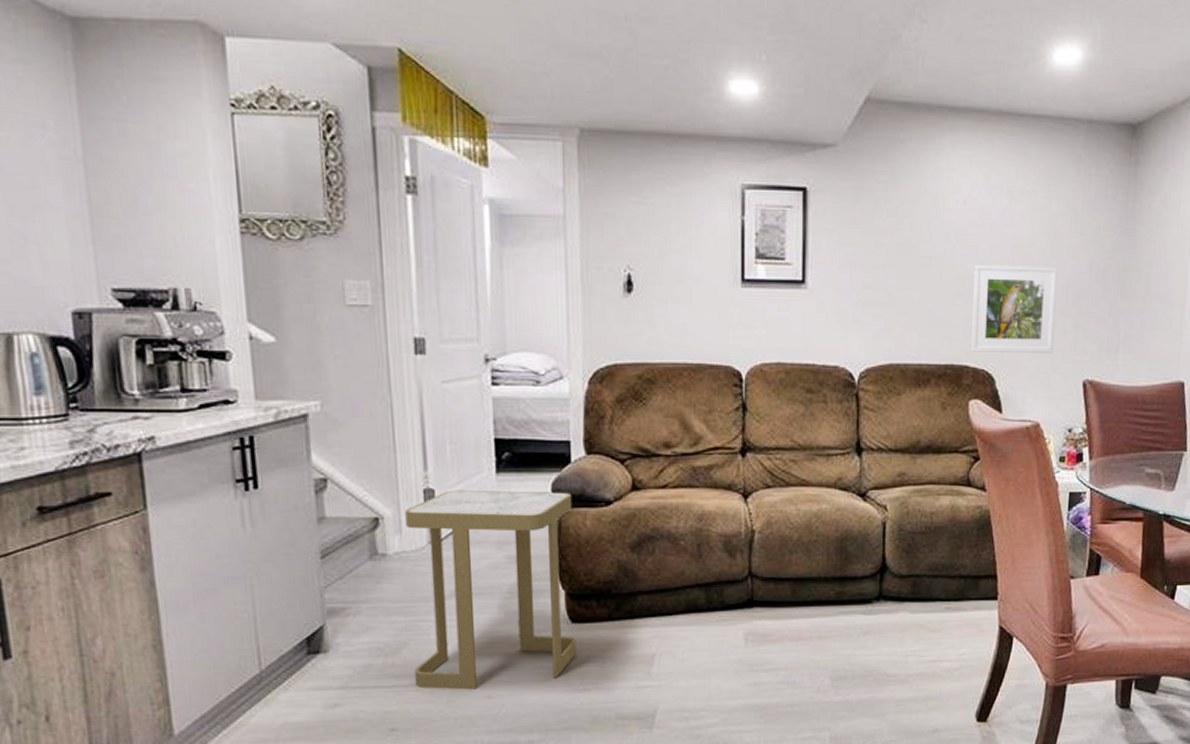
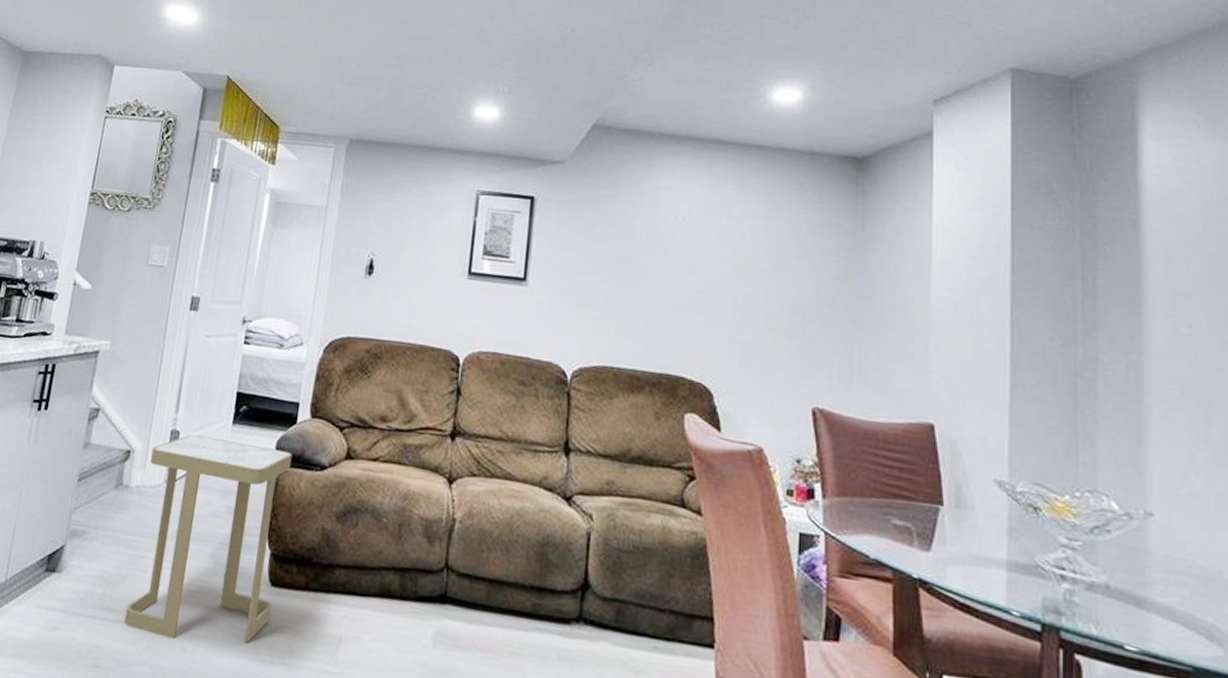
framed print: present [970,264,1058,353] -> none [687,277,781,374]

